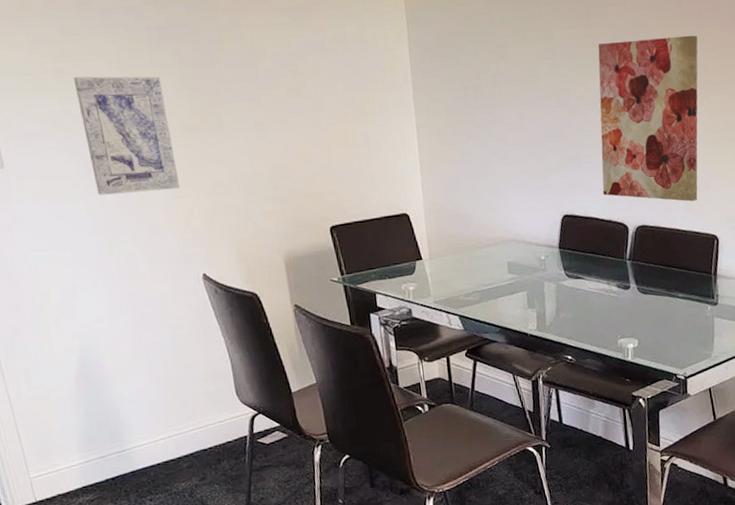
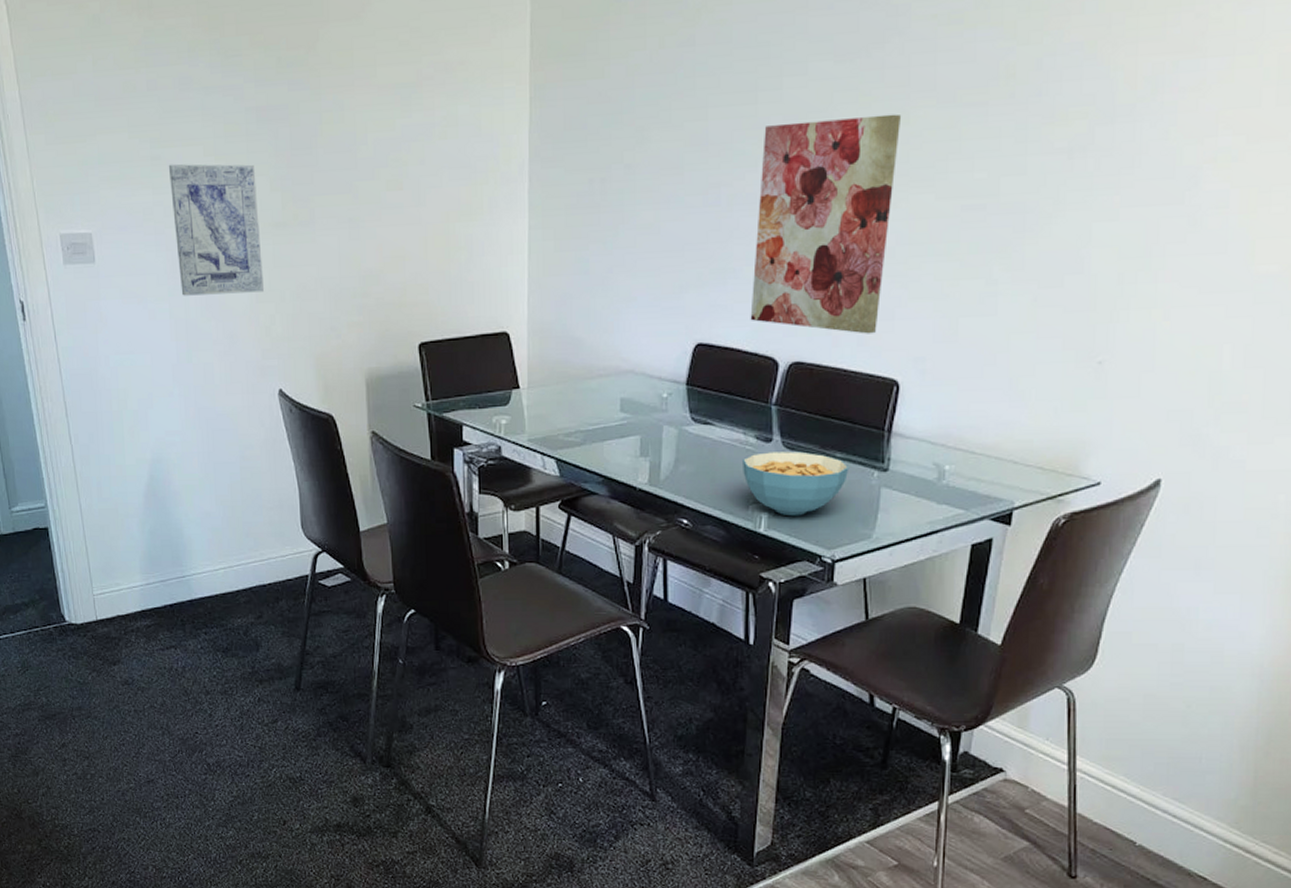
cereal bowl: none [609,295,690,346] -> present [743,451,849,517]

